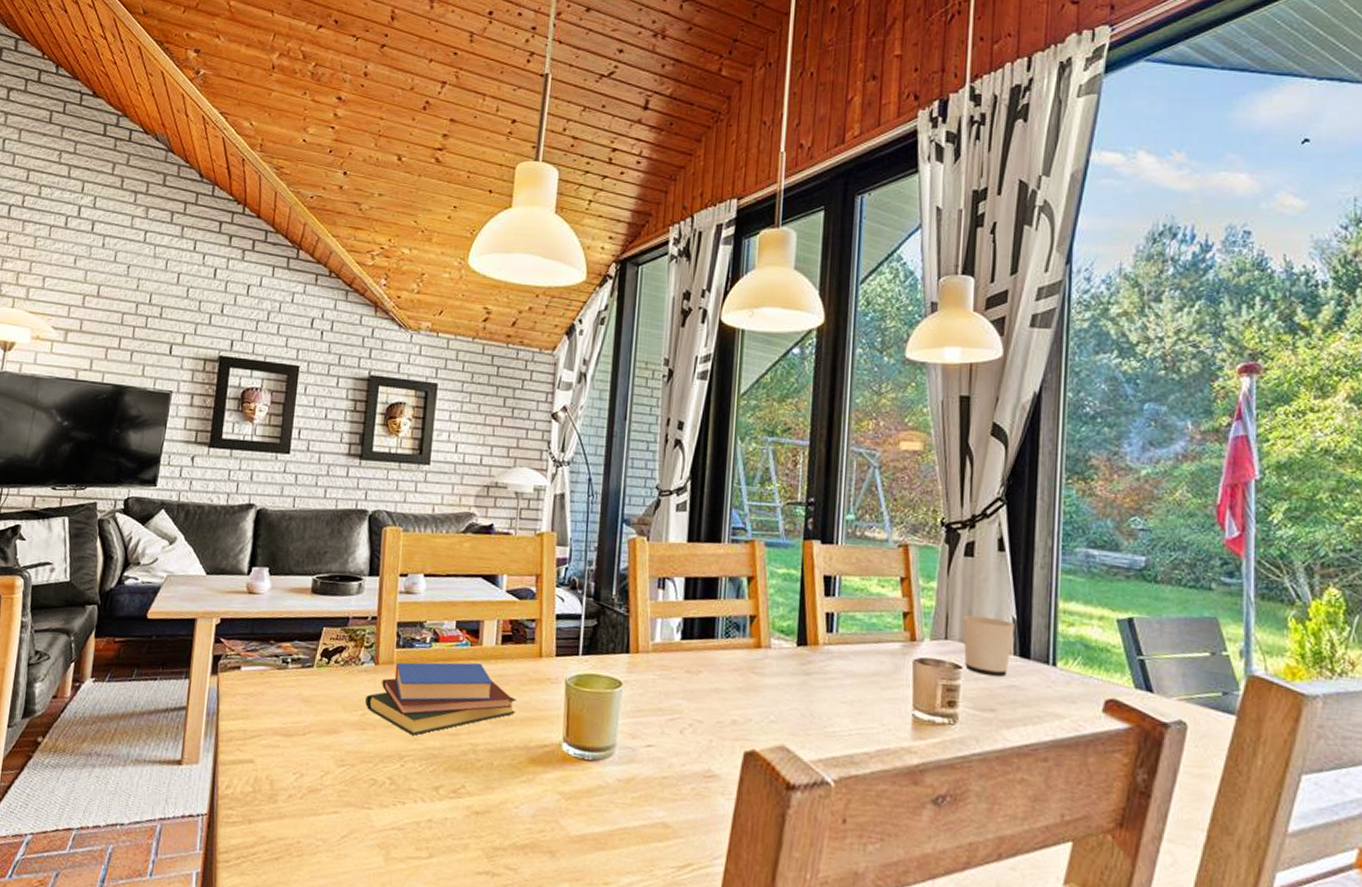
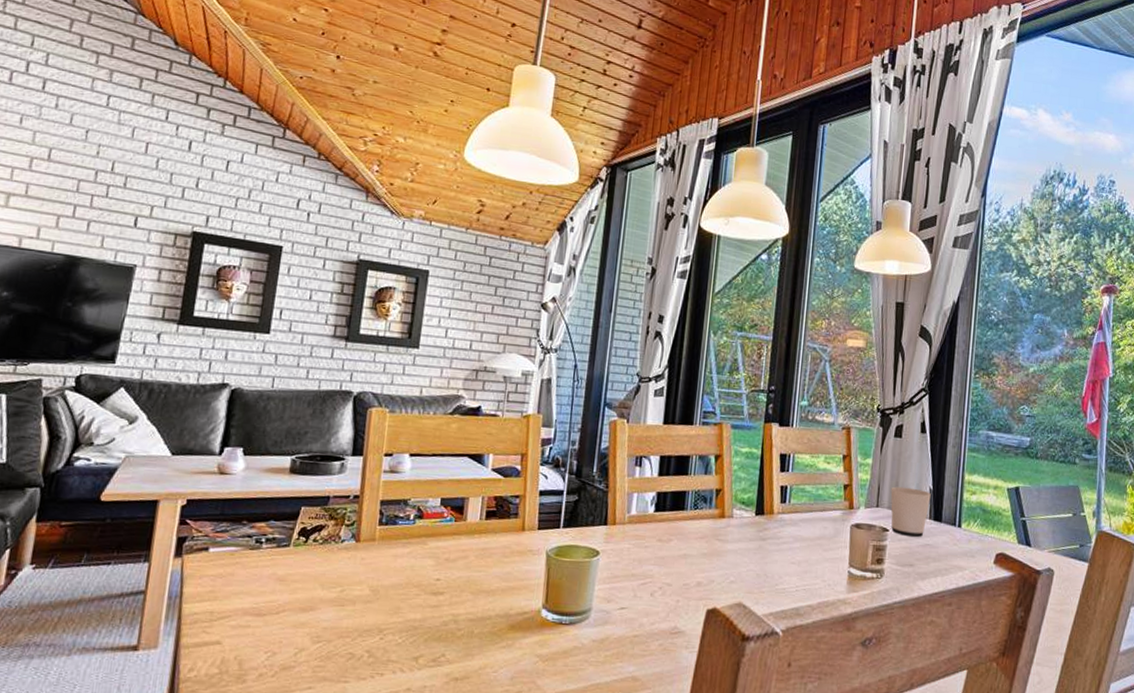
book: present [365,662,517,736] -> none [344,537,499,609]

